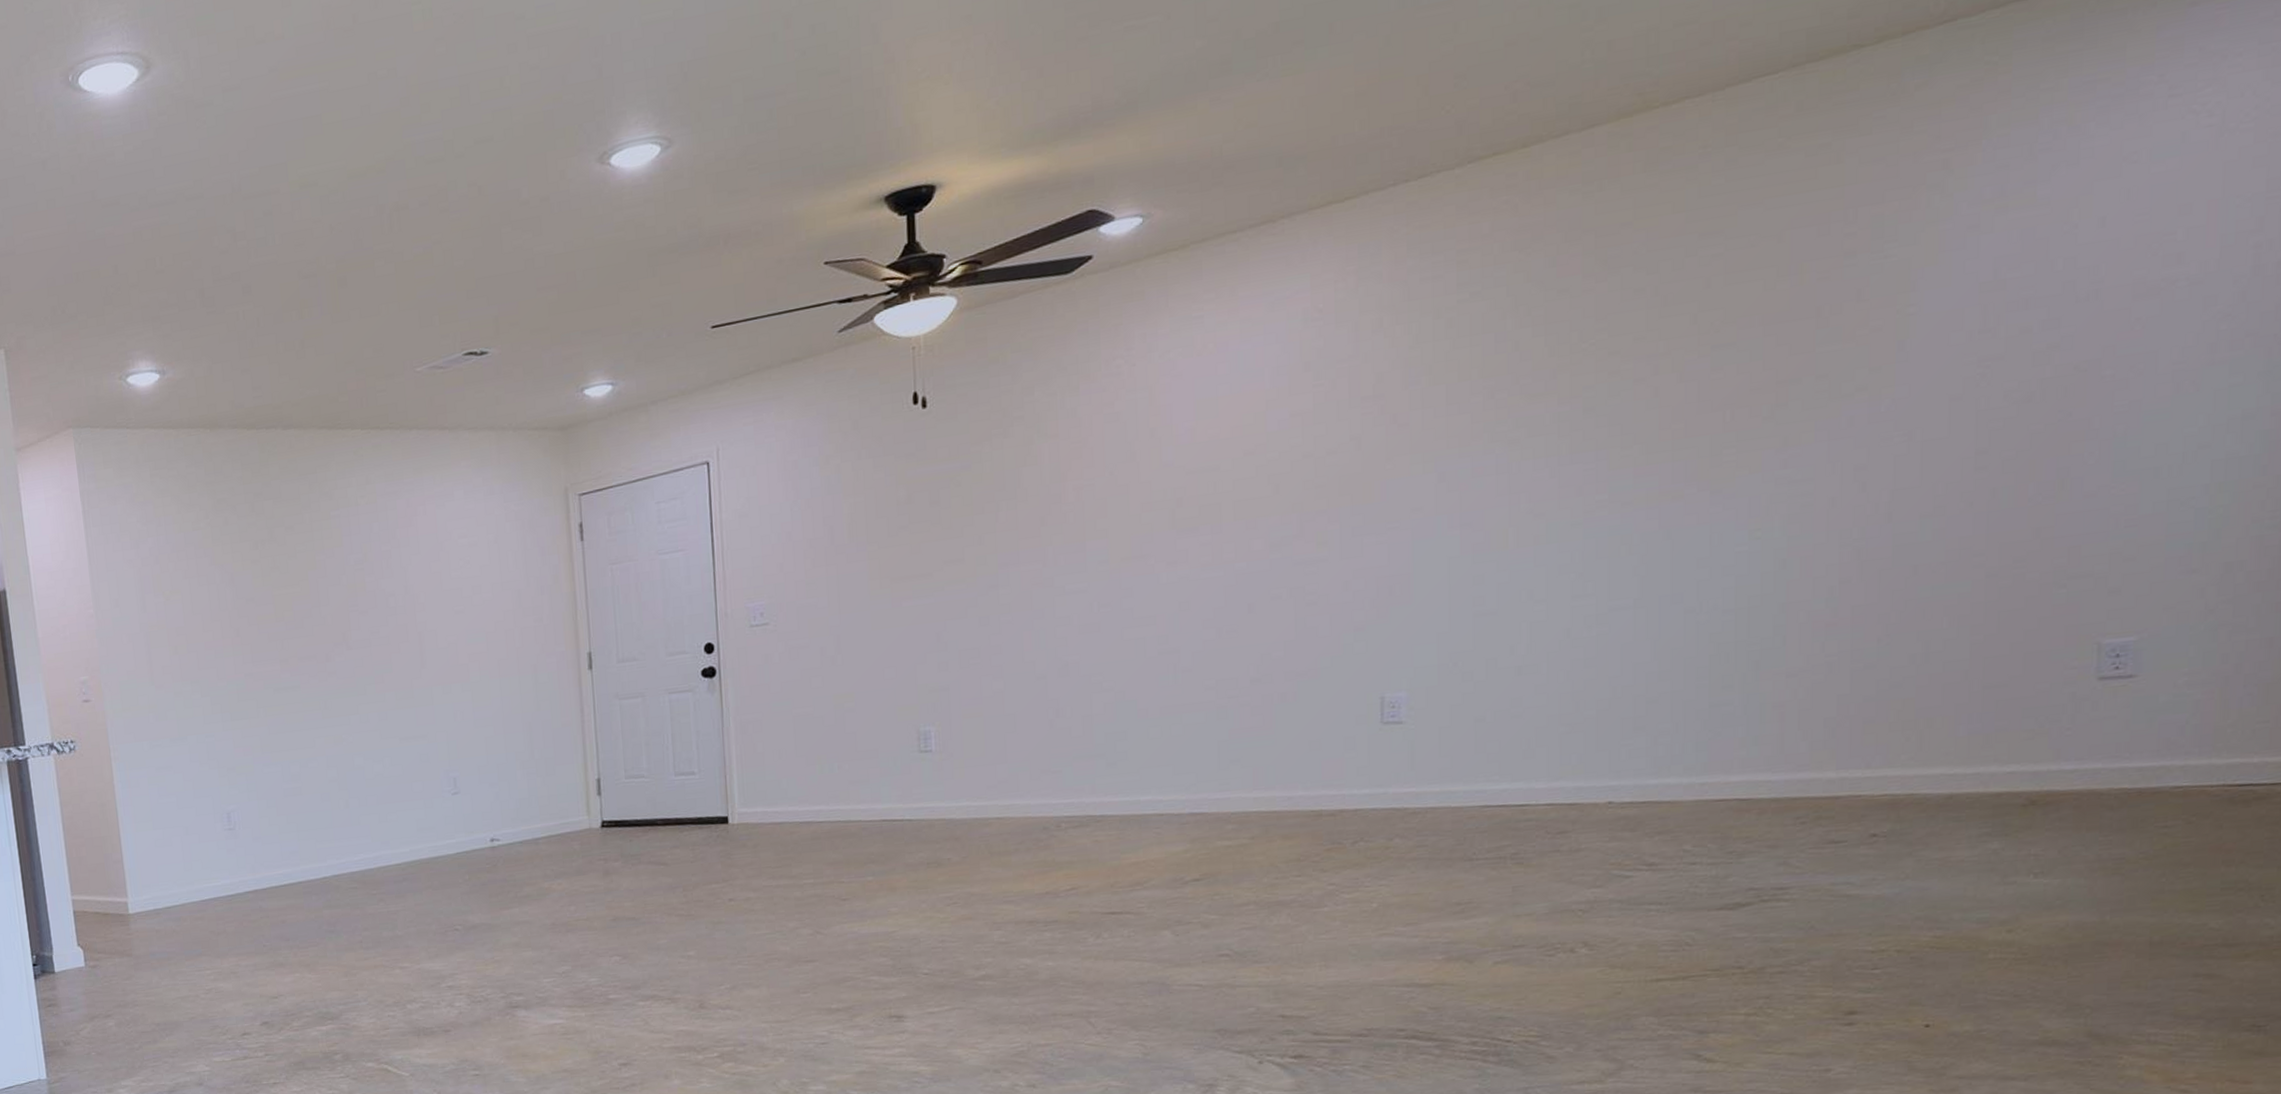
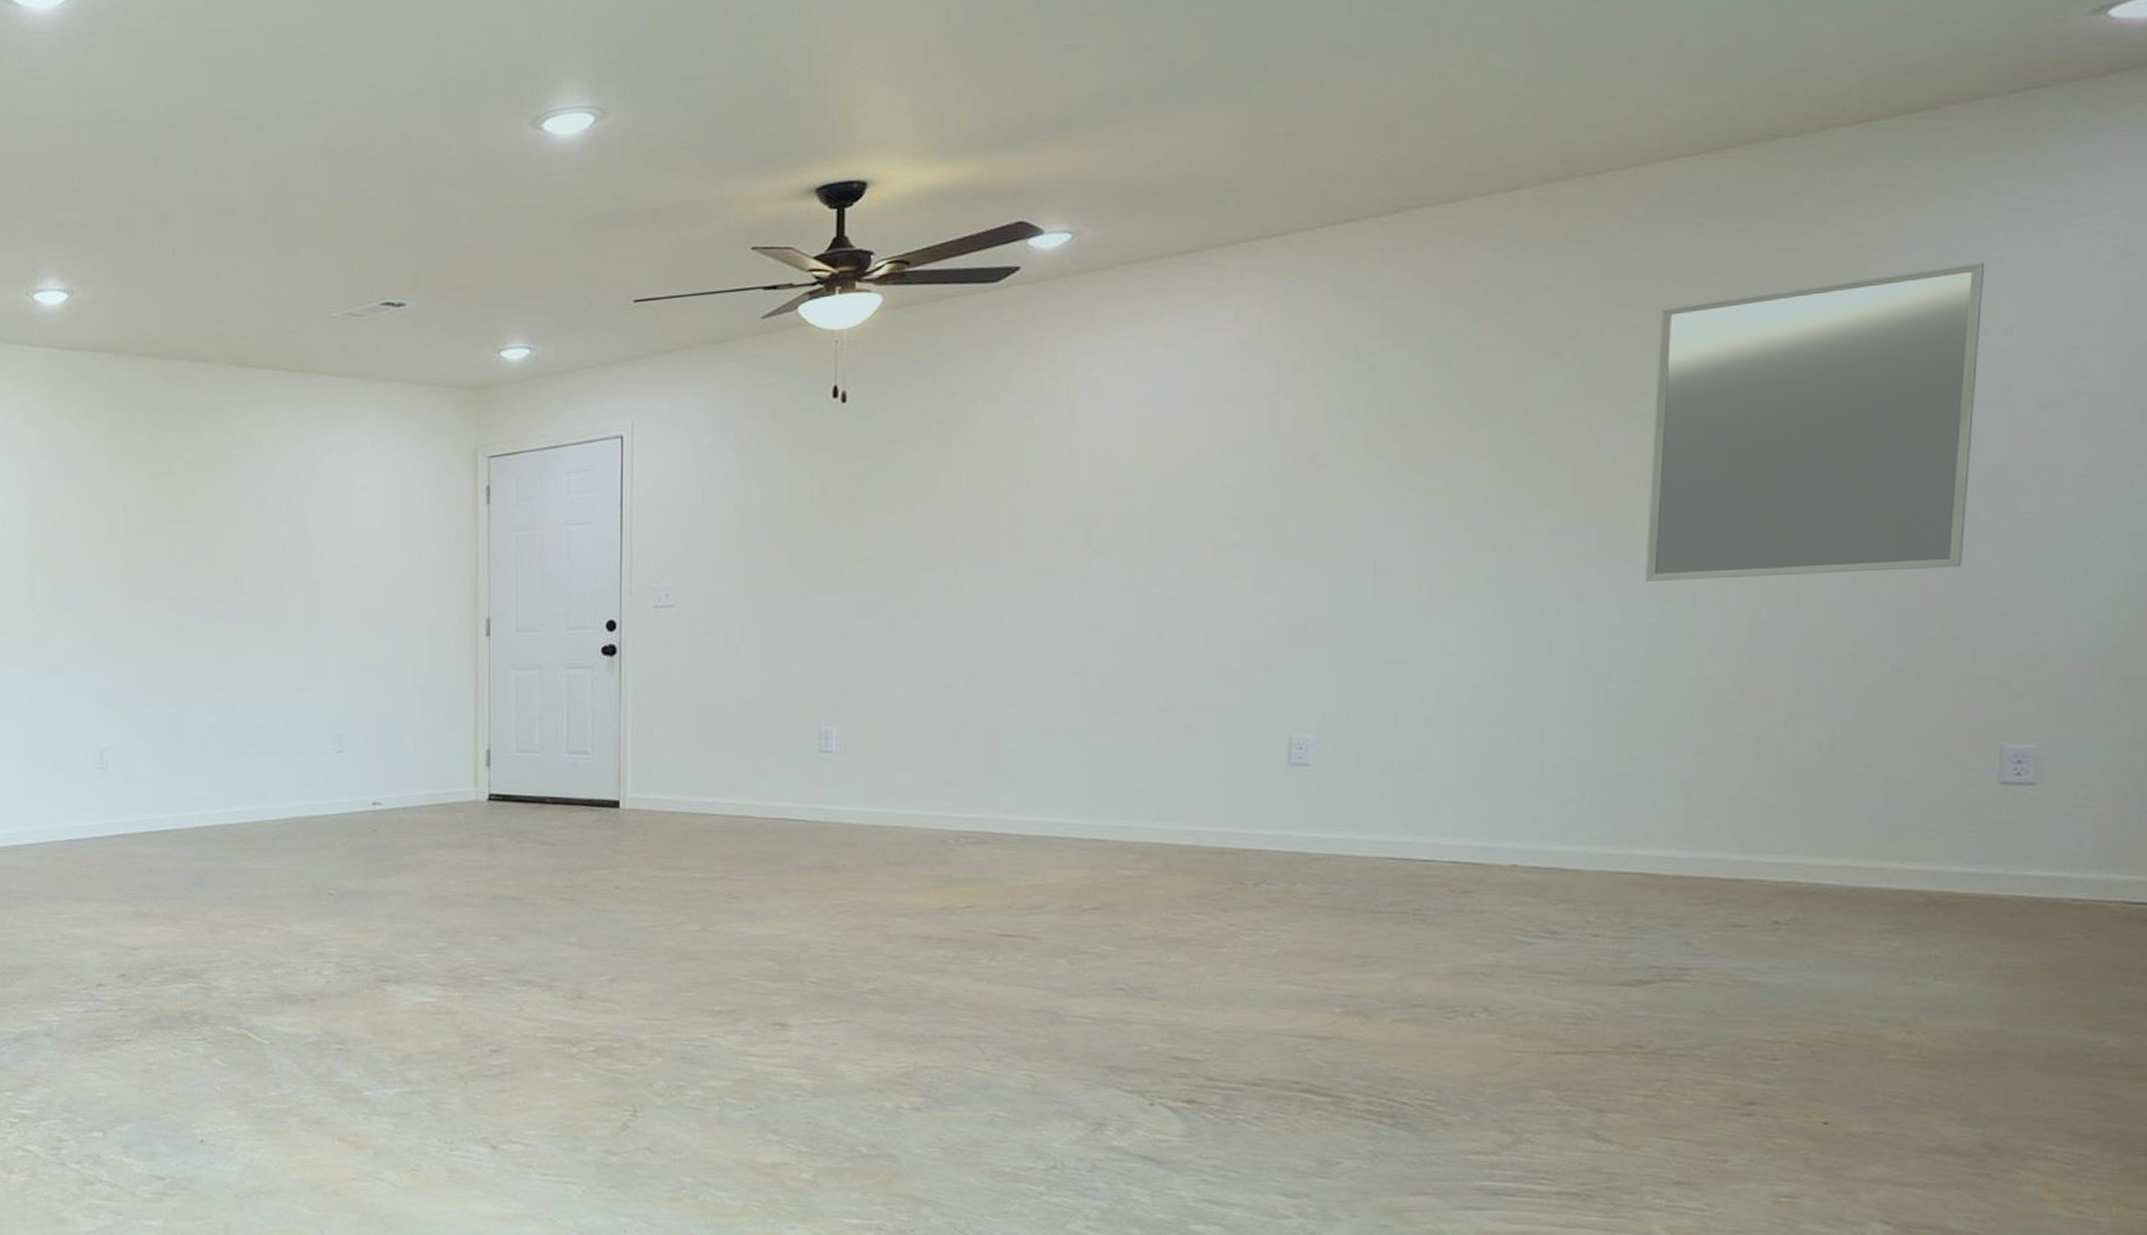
home mirror: none [1734,154,2077,511] -> present [1645,261,1986,582]

